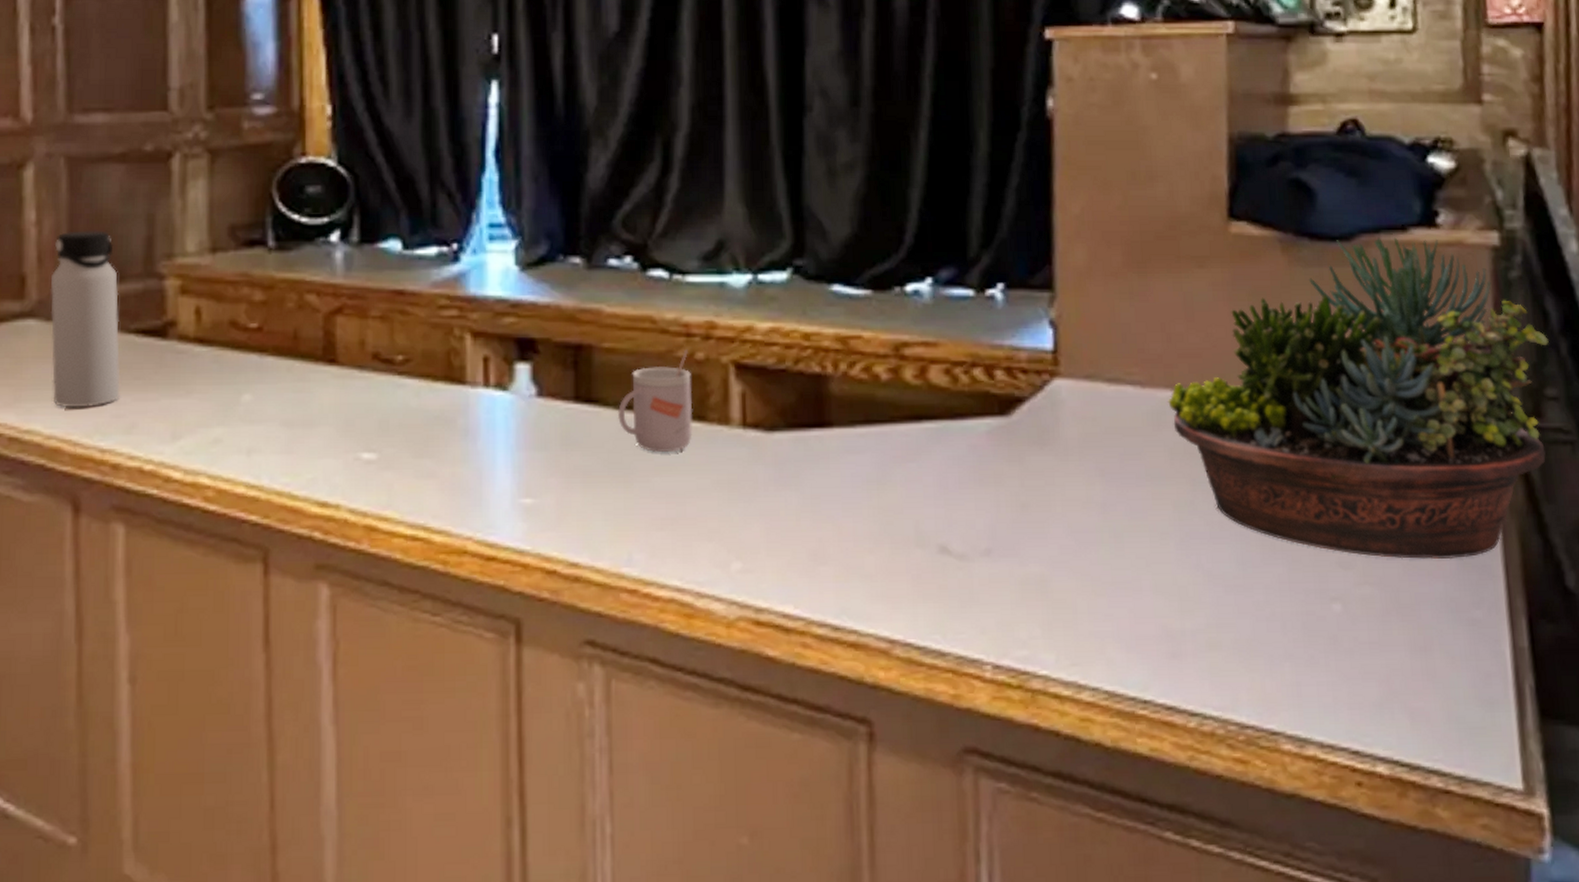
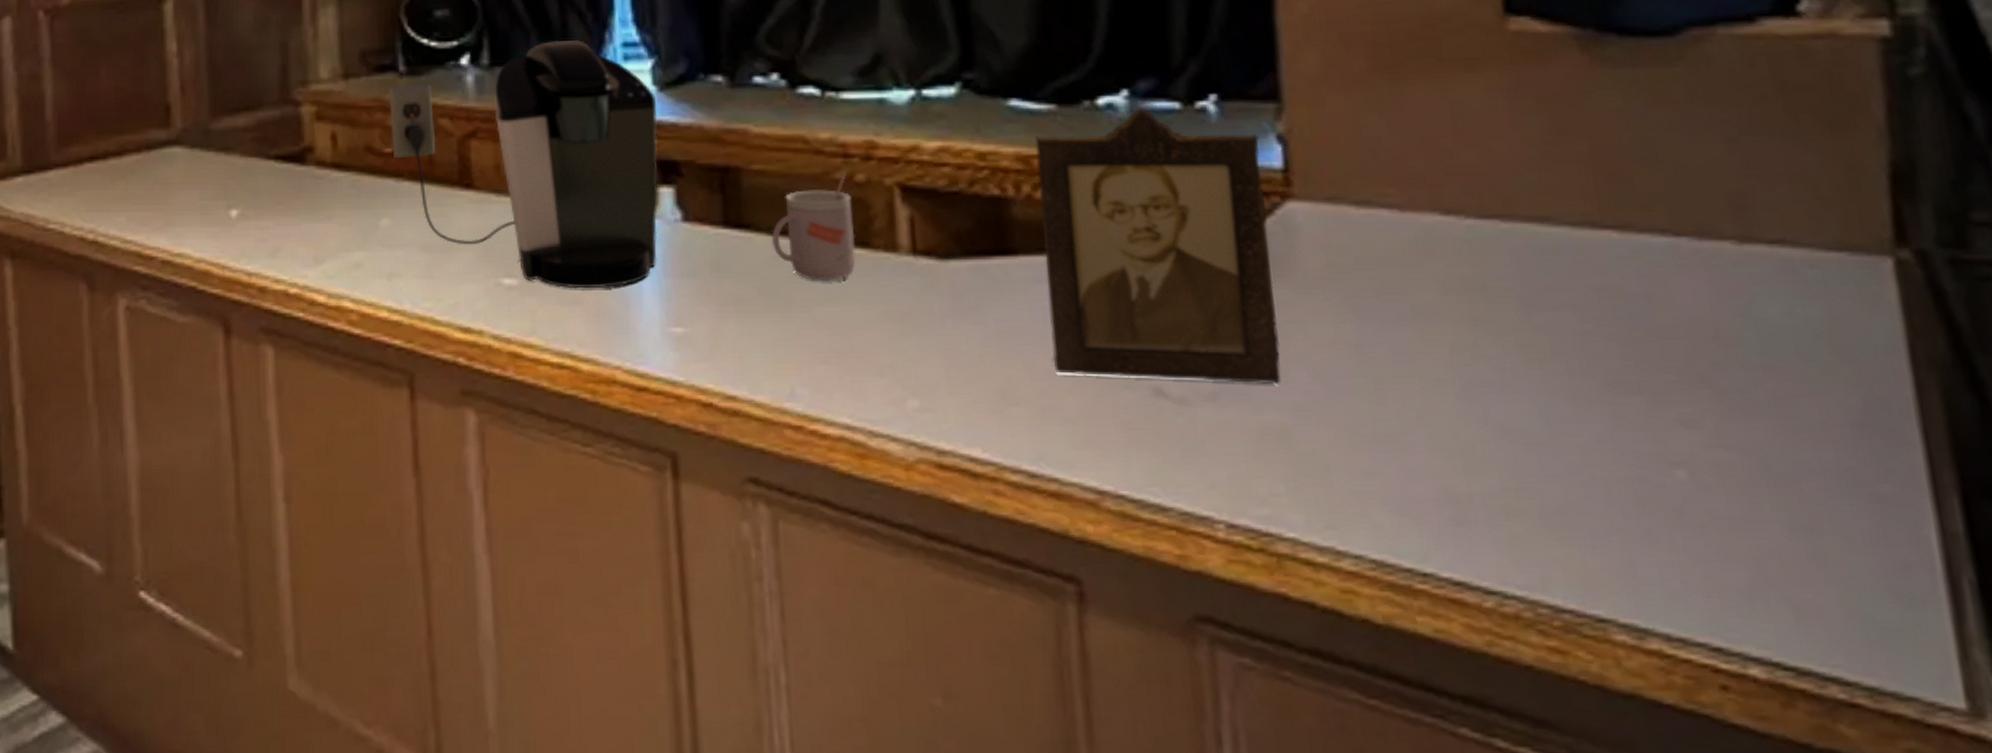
water bottle: present [51,230,120,408] -> none [194,59,263,232]
coffee maker: none [255,220,518,463] -> present [388,40,658,289]
photo frame: none [852,295,1043,540] -> present [1035,109,1282,384]
succulent planter: present [1167,237,1549,560] -> none [1434,30,1977,421]

